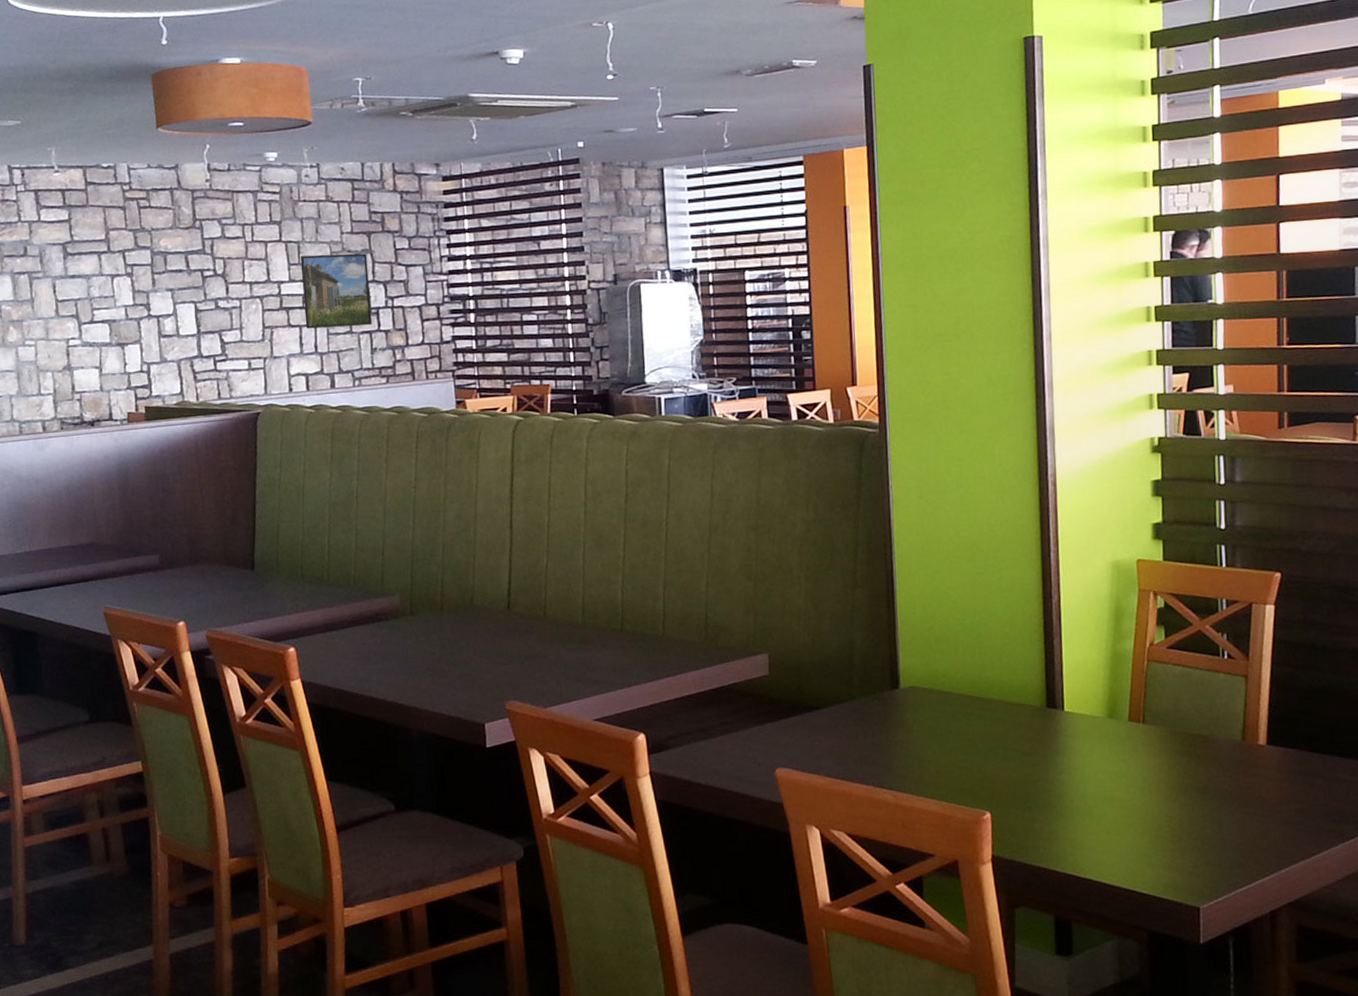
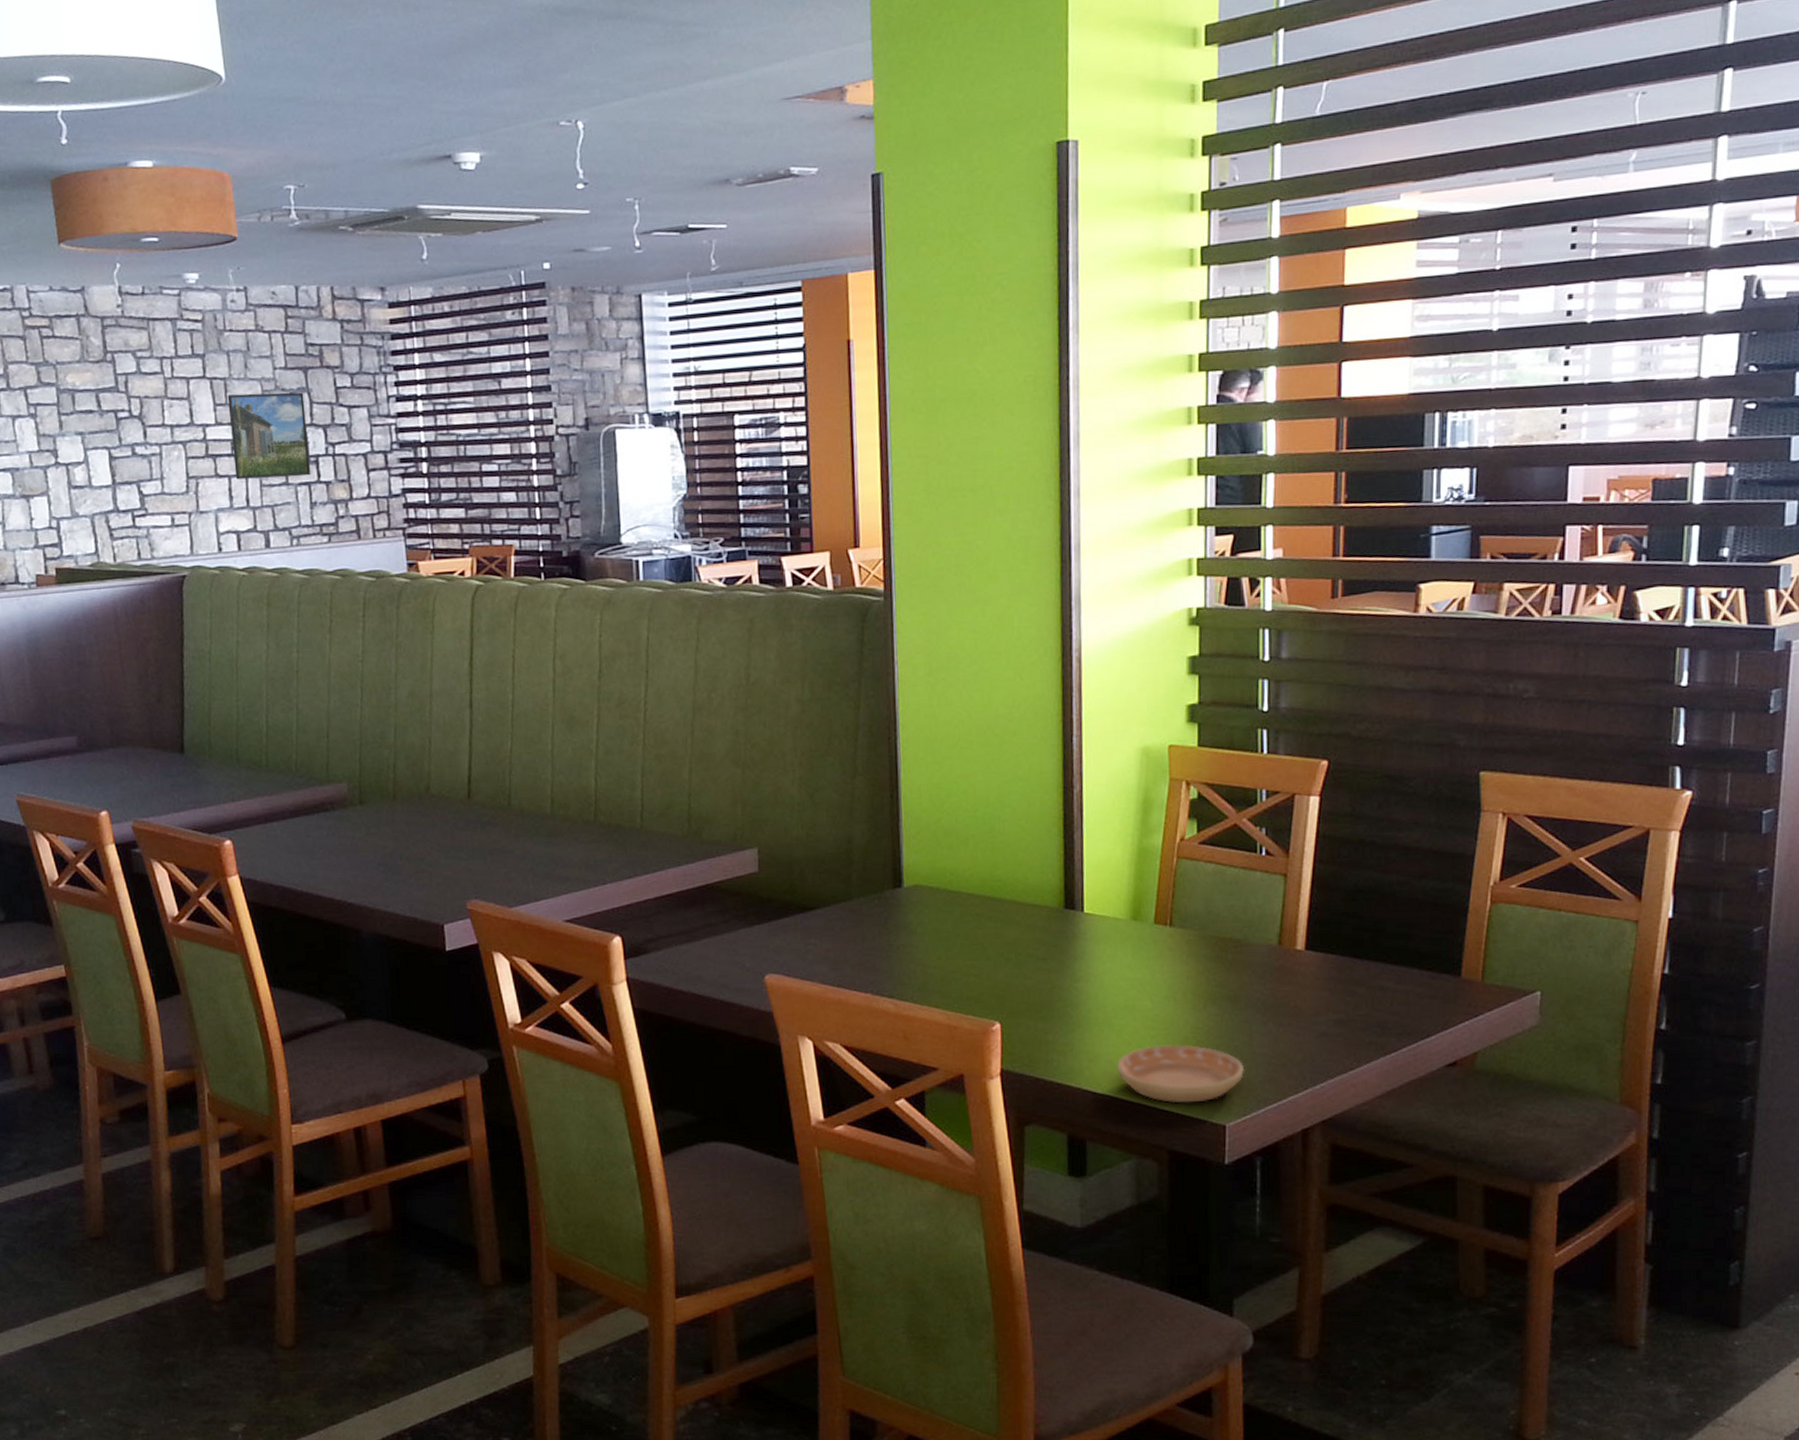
saucer: none [1098,832,1216,887] -> present [1117,1044,1245,1103]

